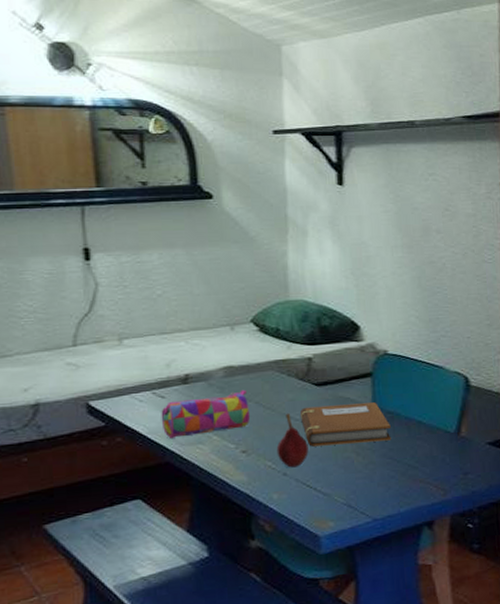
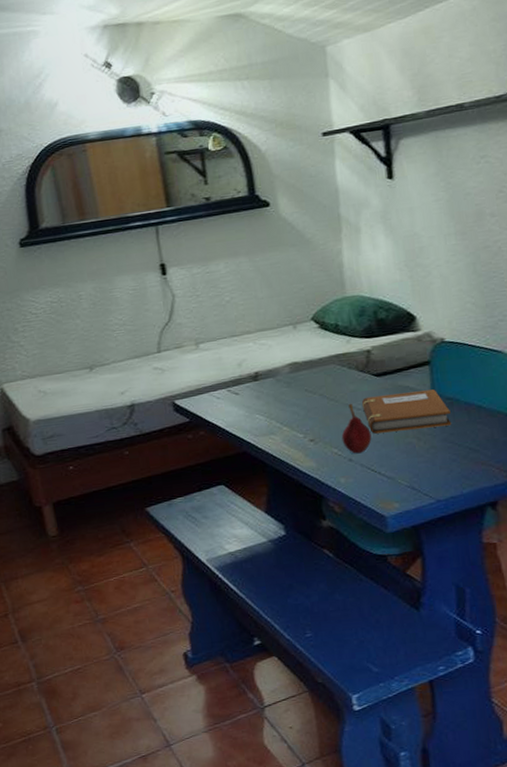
pencil case: present [161,389,251,438] -> none [236,383,316,430]

